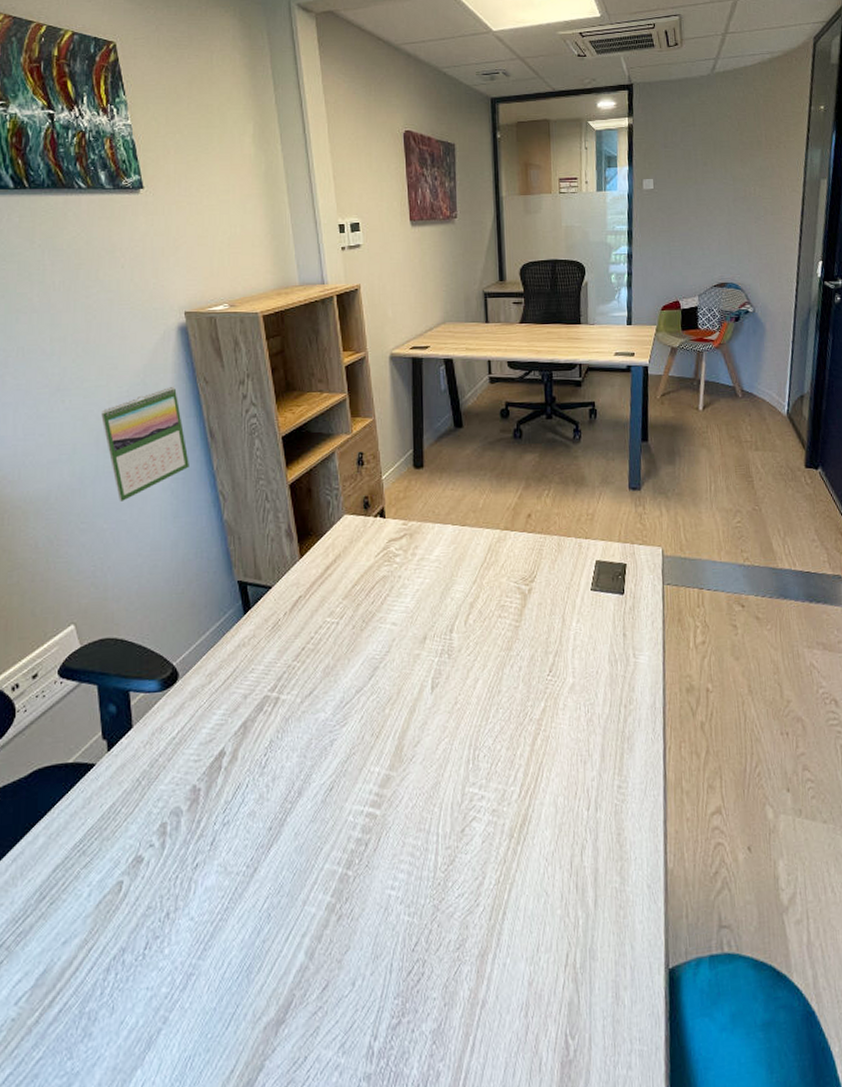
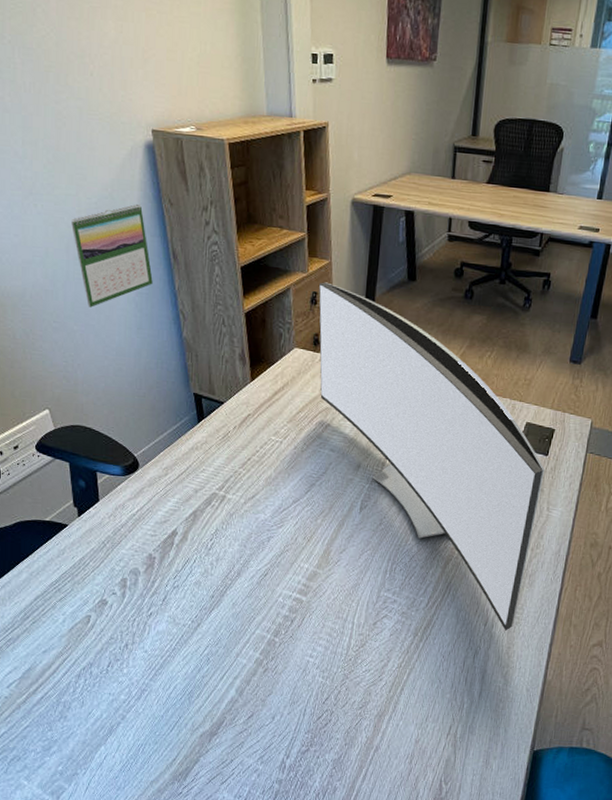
monitor: none [365,441,624,813] -> present [319,282,545,631]

